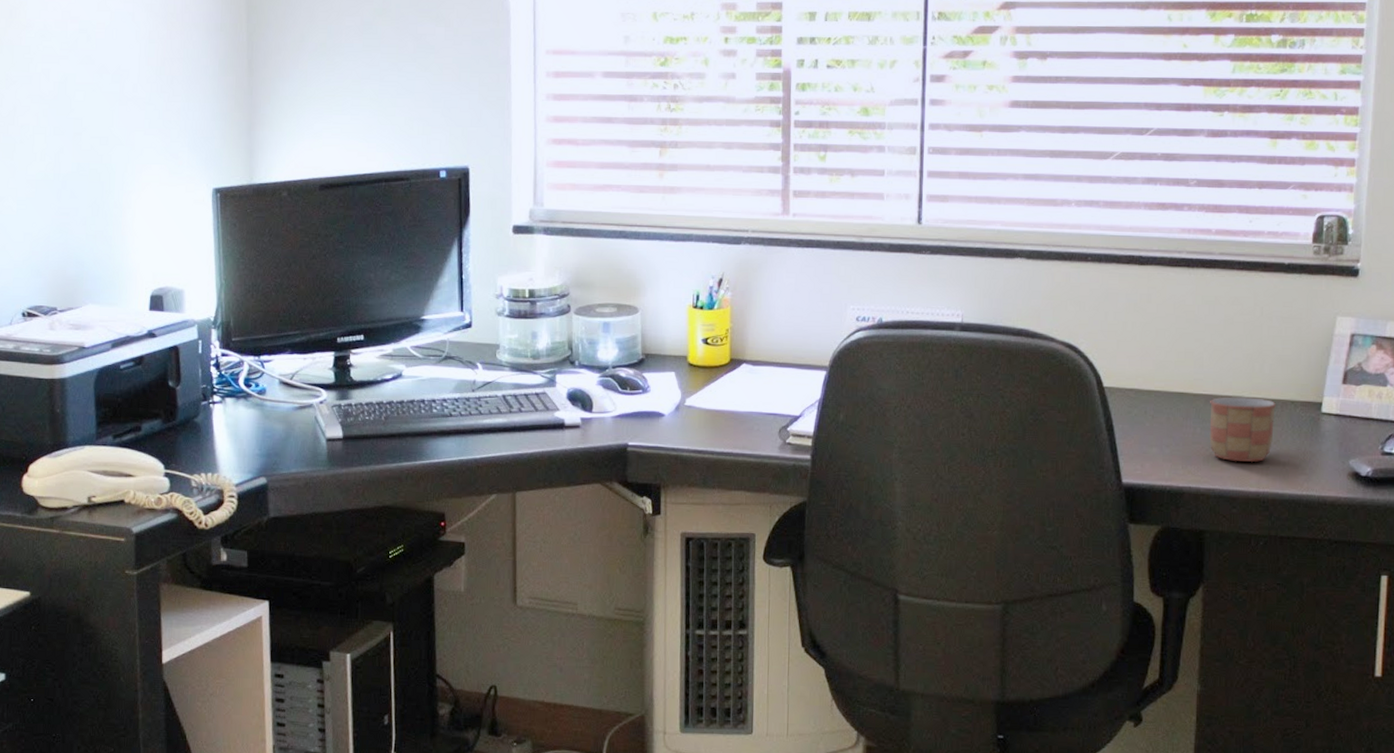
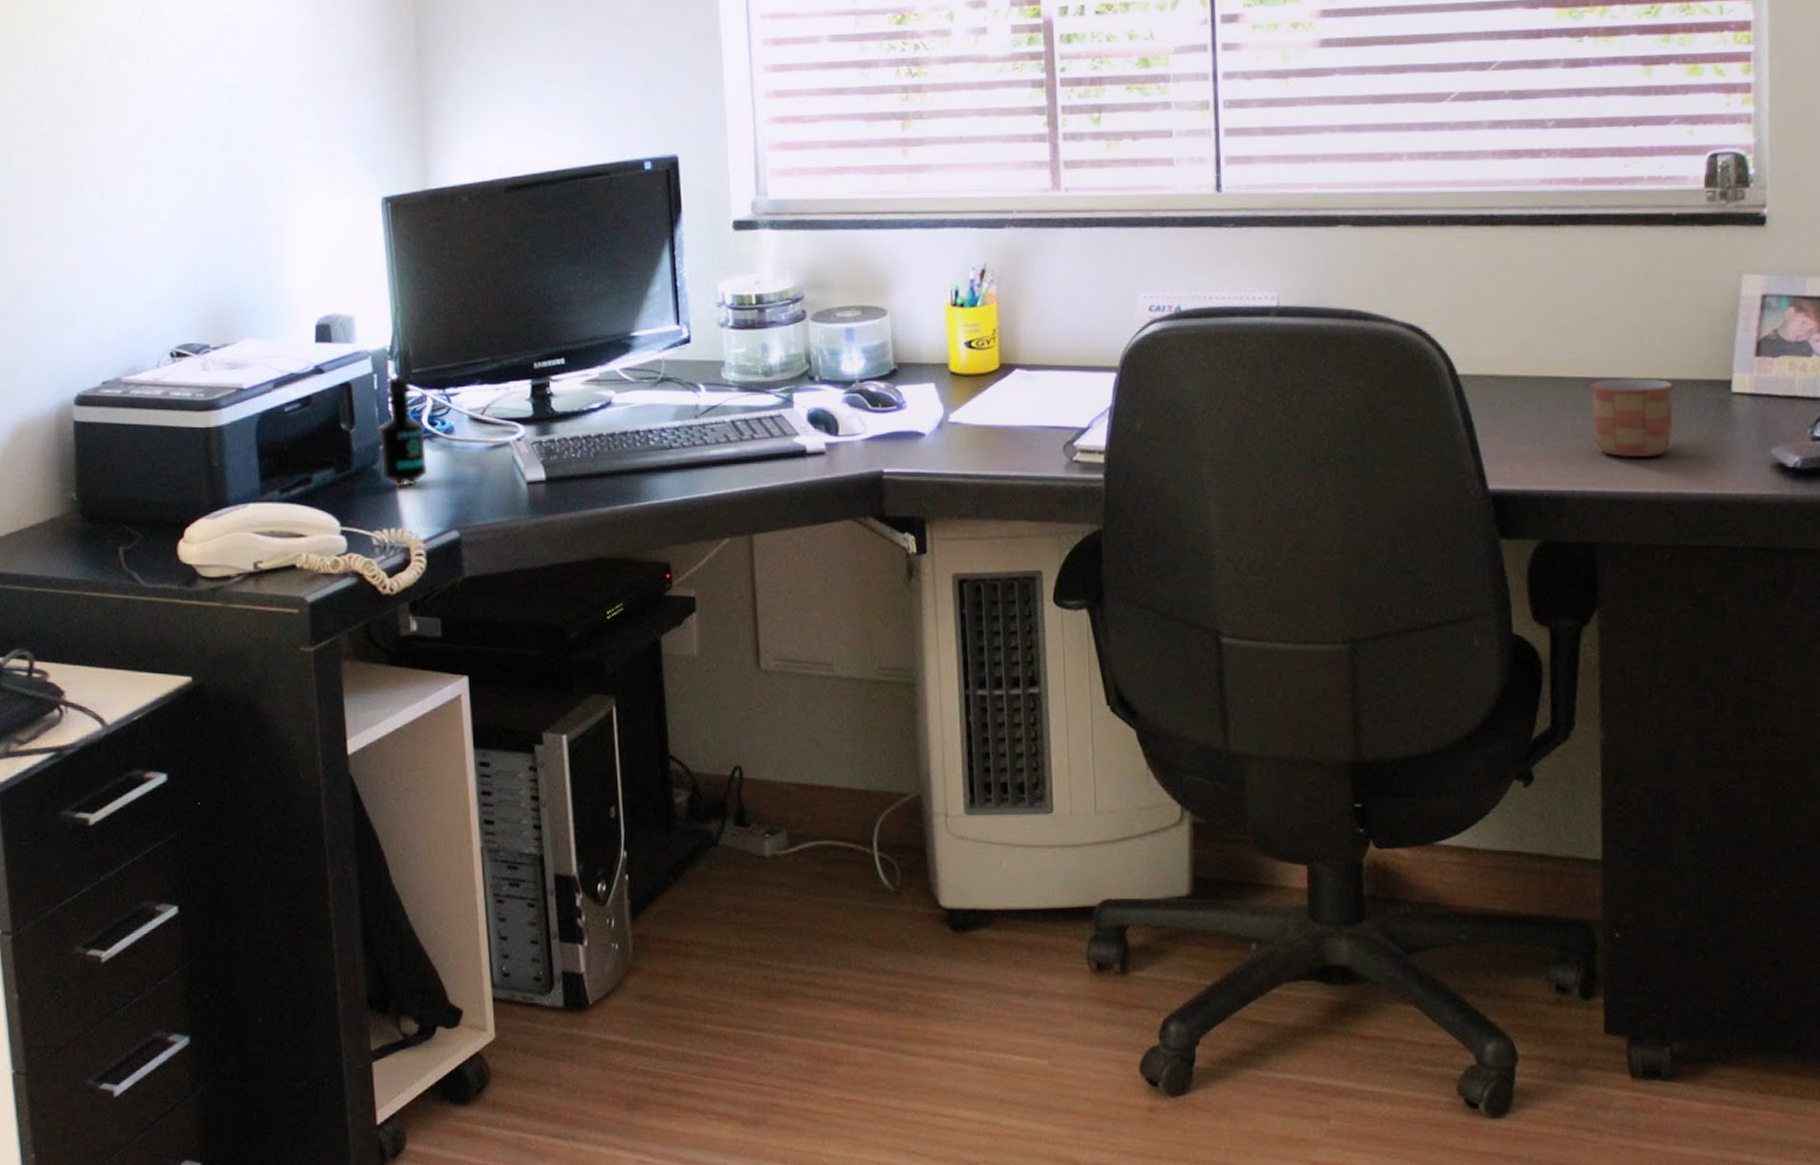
bottle: none [201,343,242,438] -> present [378,376,428,487]

